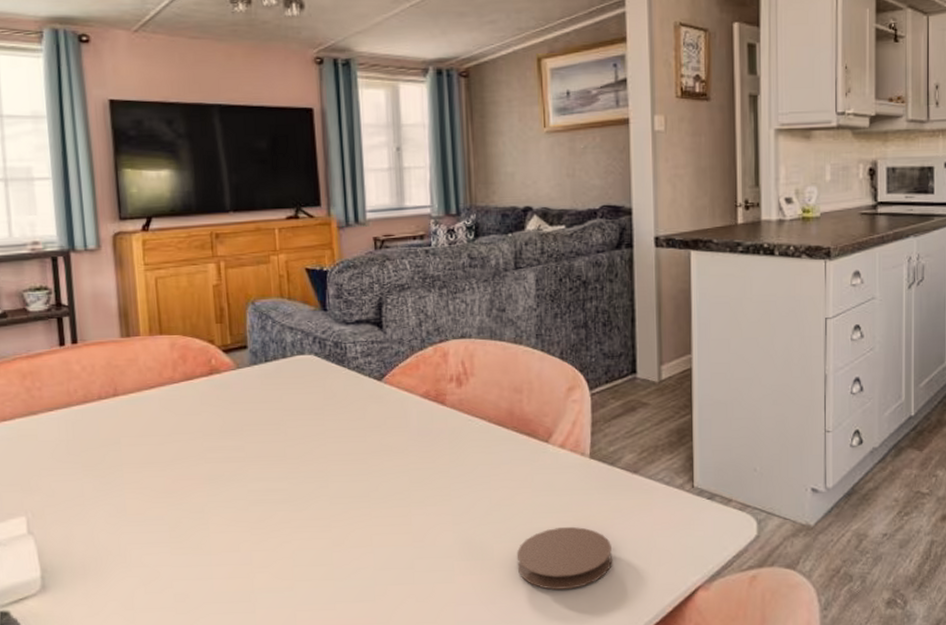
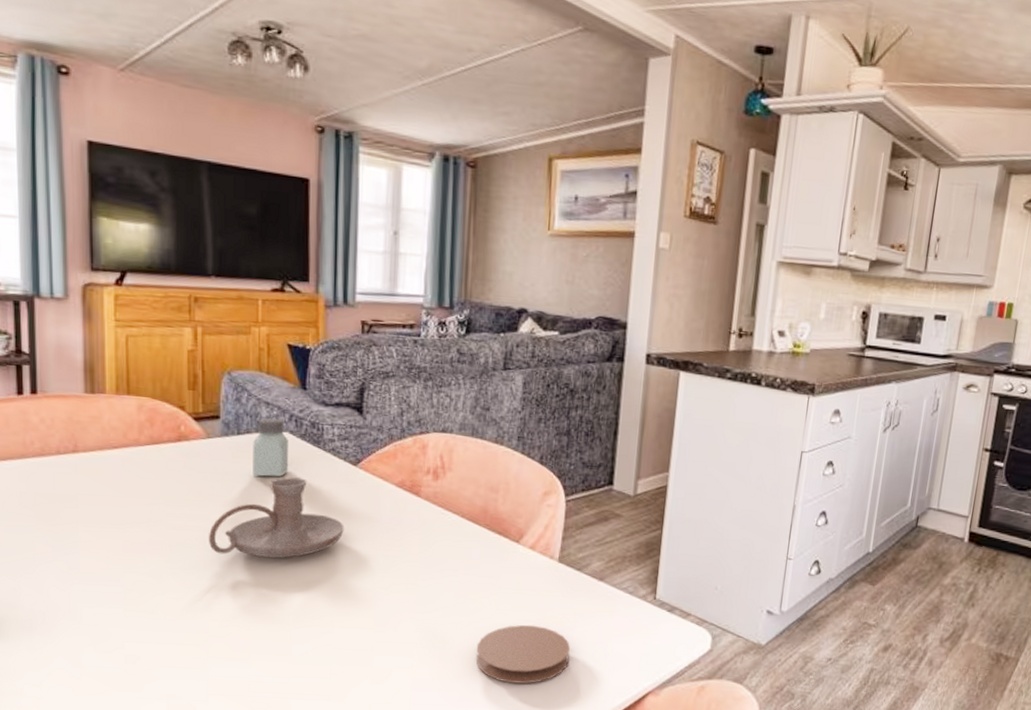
candle holder: none [245,399,375,483] -> present [208,477,344,558]
saltshaker: none [280,341,317,401] -> present [253,417,289,477]

